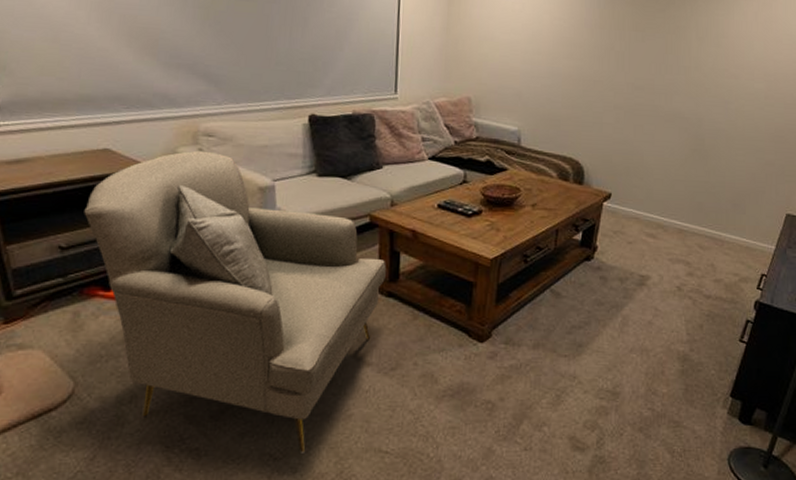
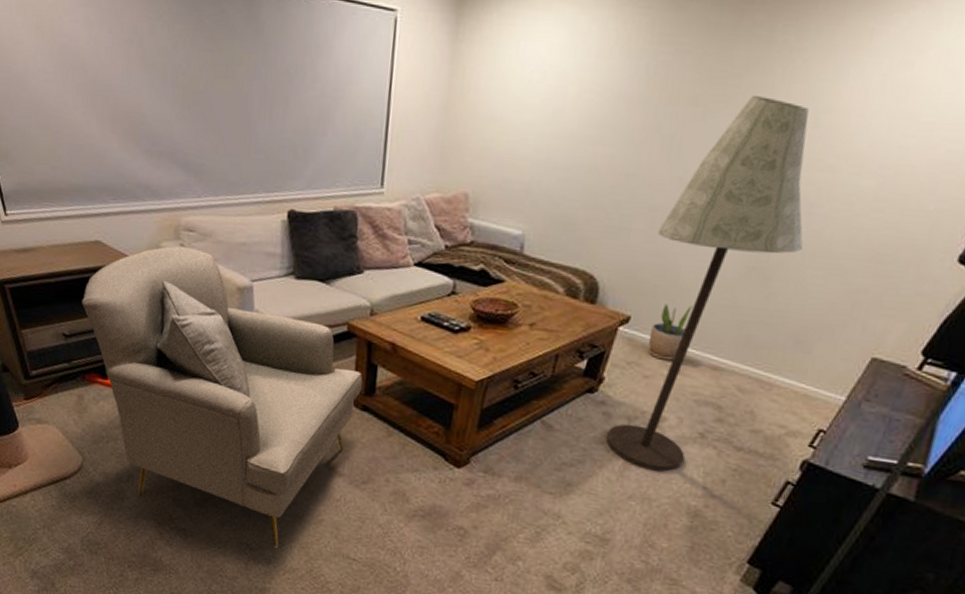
floor lamp: none [604,25,726,324] -> present [605,96,809,472]
potted plant: none [627,181,656,228] -> present [648,304,693,361]

